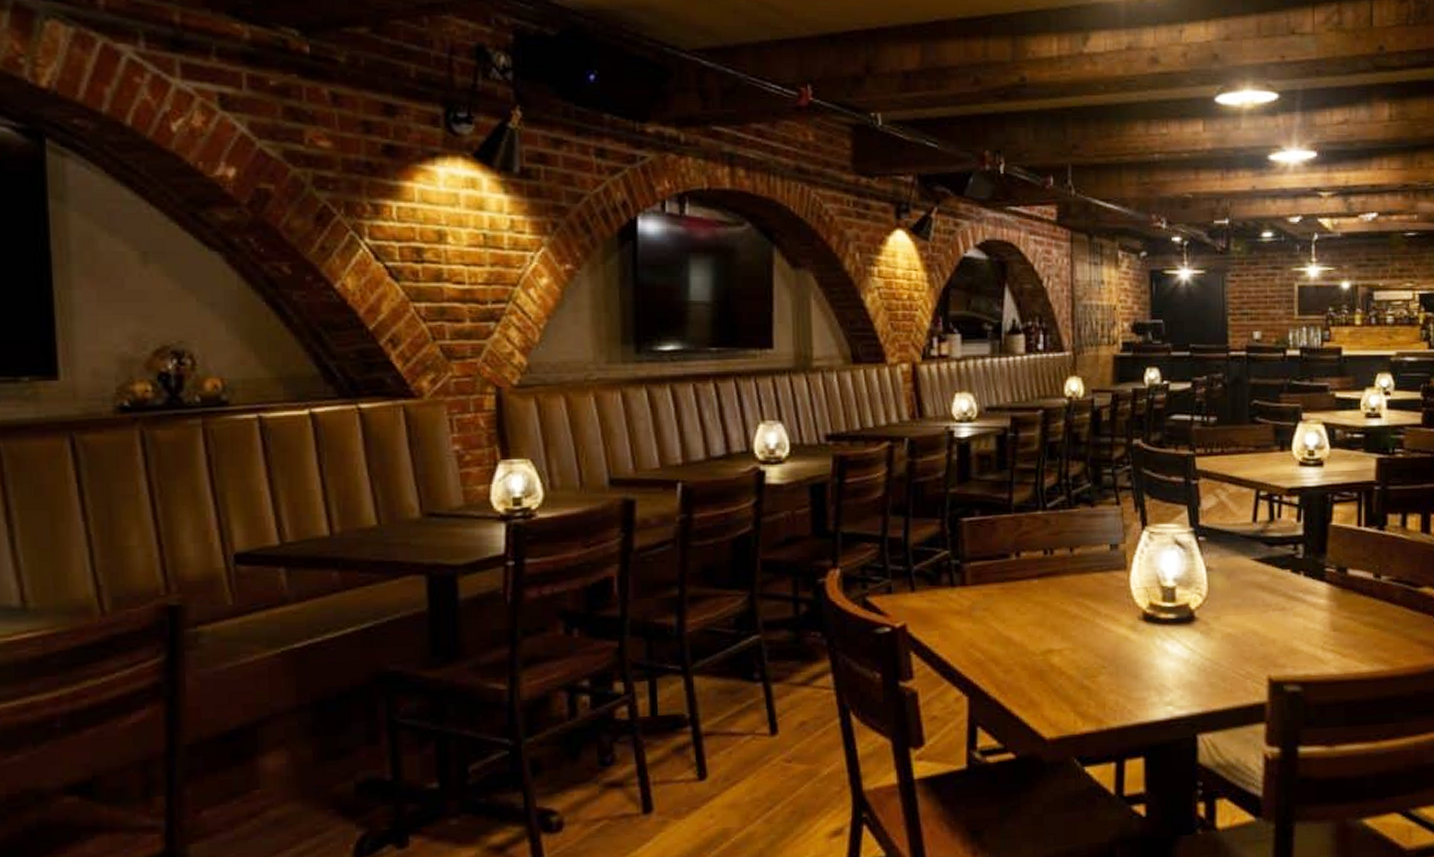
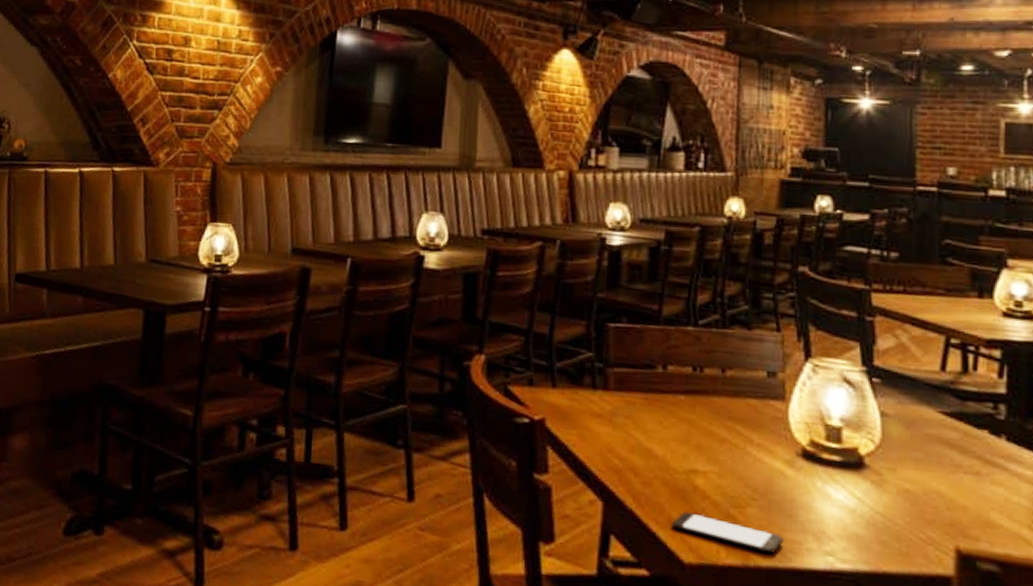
smartphone: none [1032,690,1131,715] -> present [671,511,784,554]

